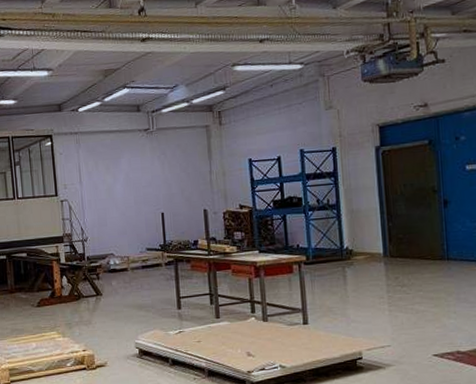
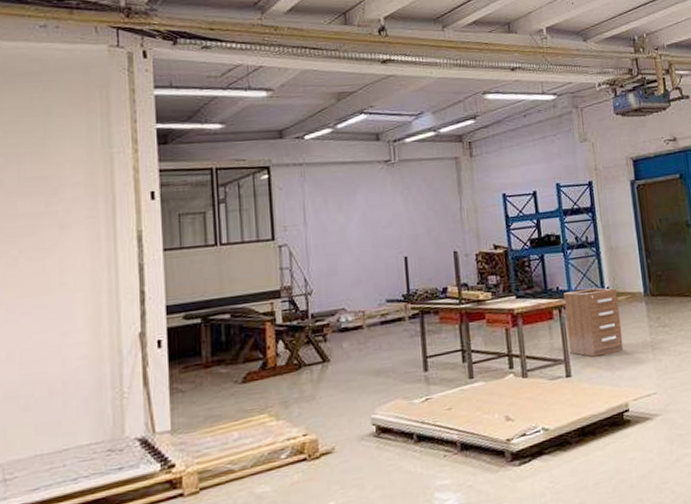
filing cabinet: none [304,247,360,309] -> present [564,287,623,357]

